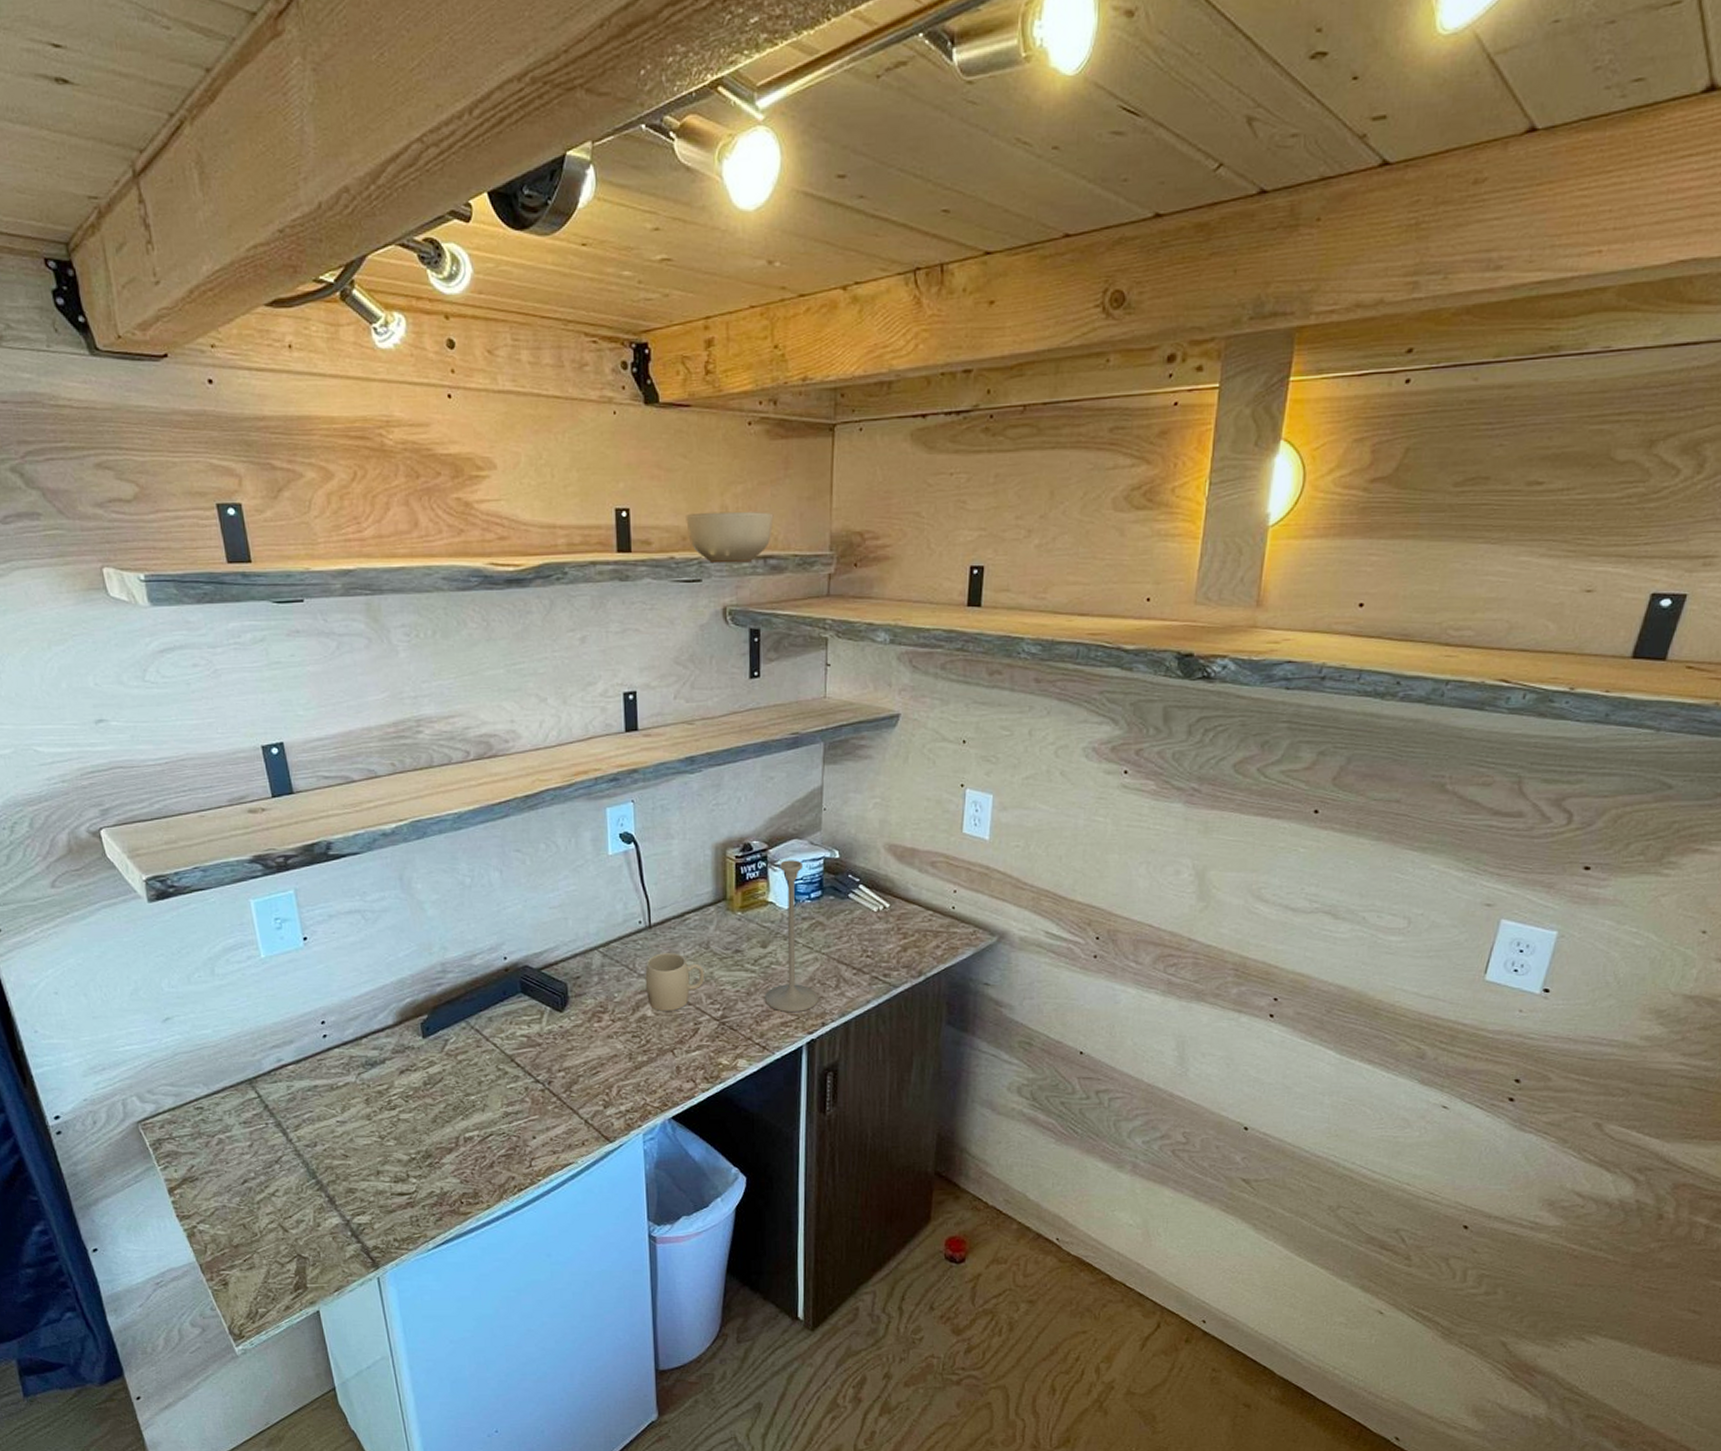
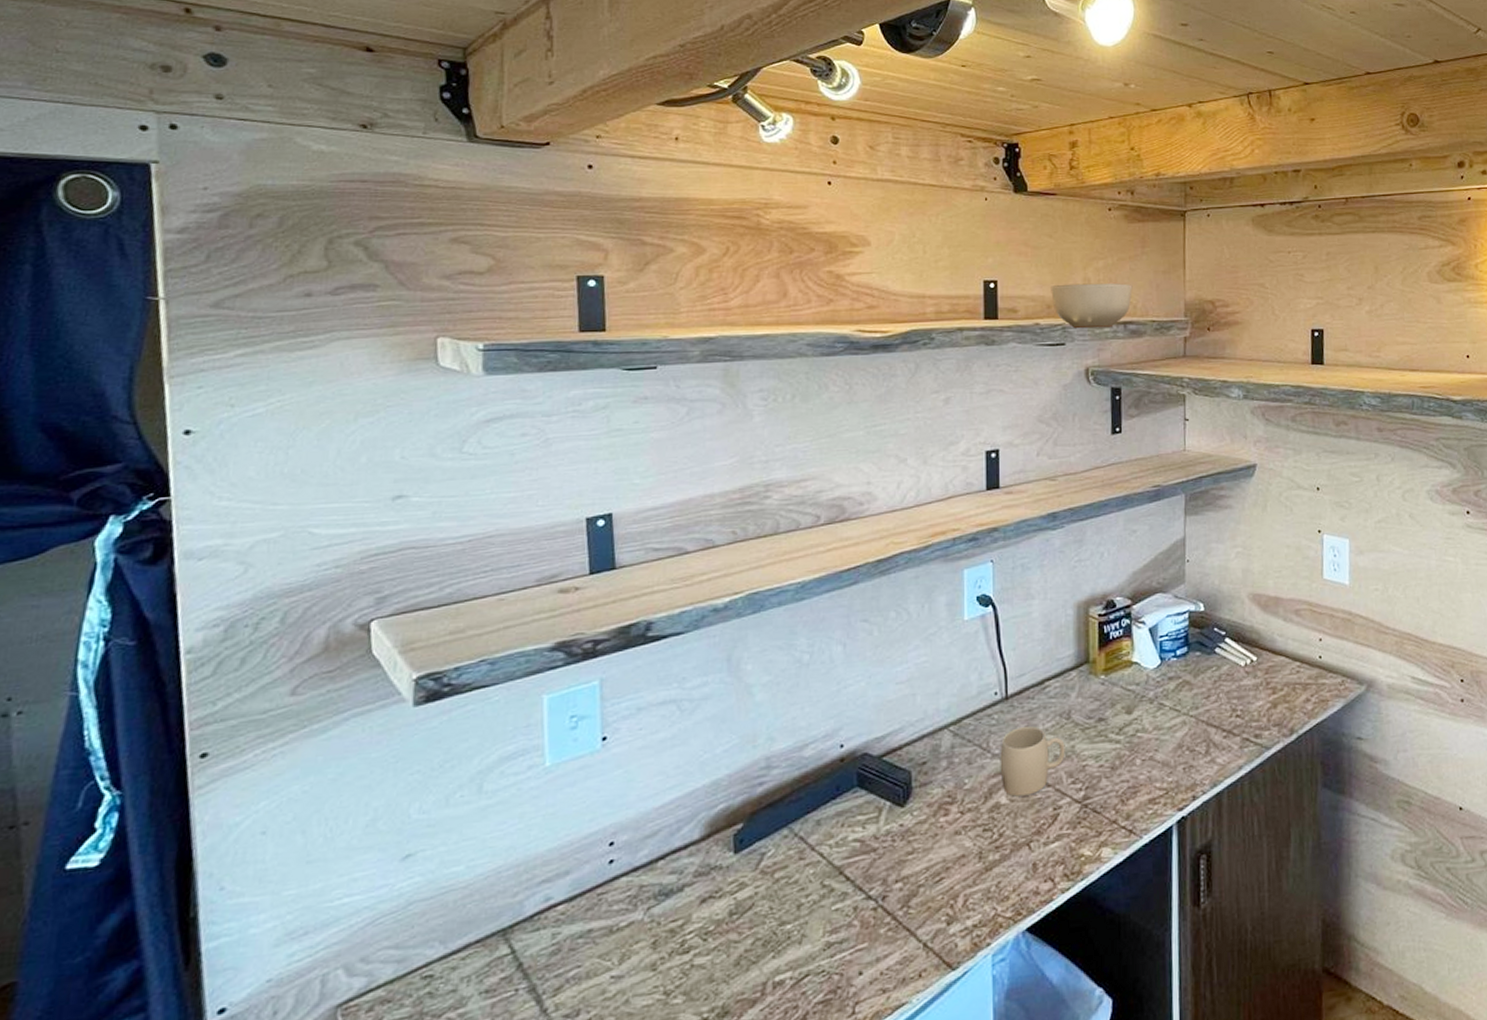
candlestick: present [765,860,820,1013] -> none [1131,615,1189,787]

